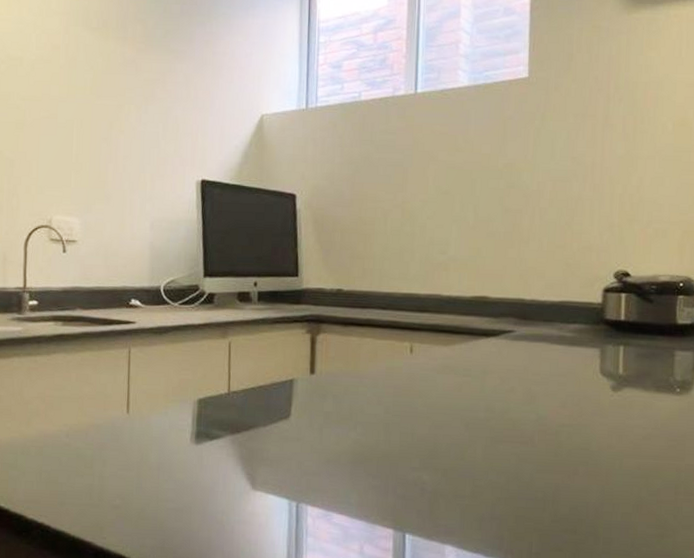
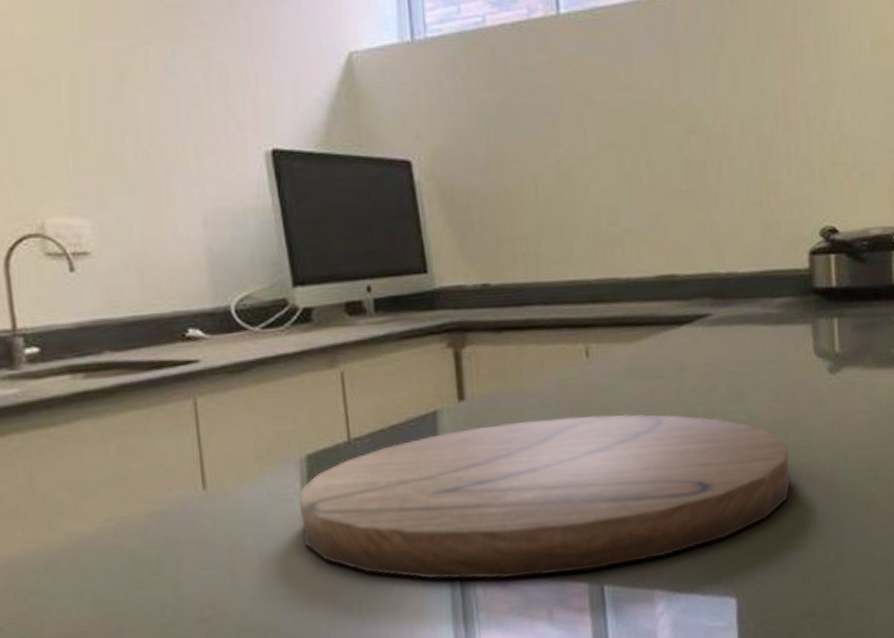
cutting board: none [189,396,571,520] -> present [299,414,790,580]

